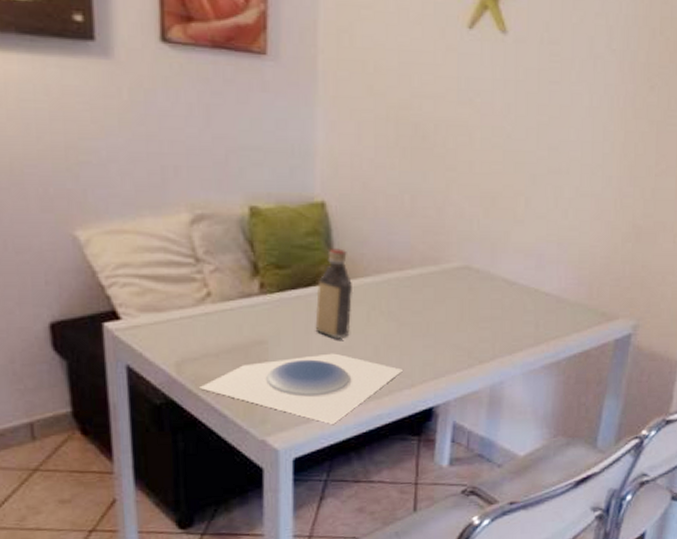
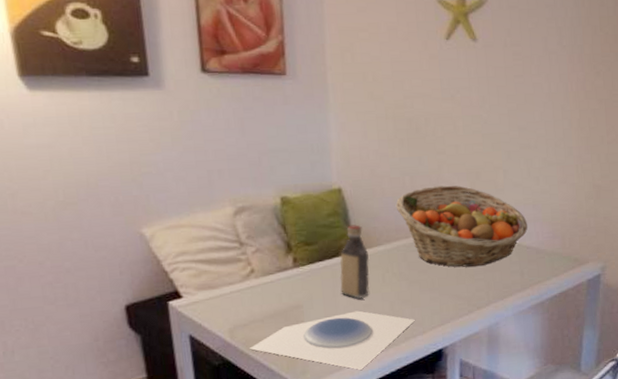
fruit basket: none [390,209,549,311] -> present [395,185,528,267]

